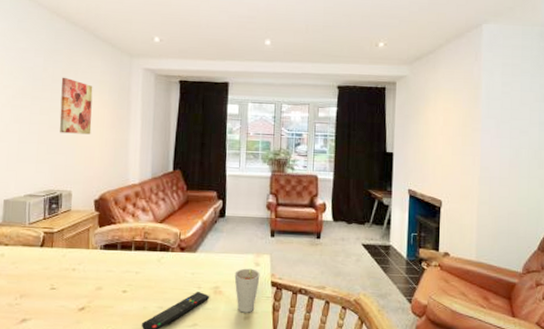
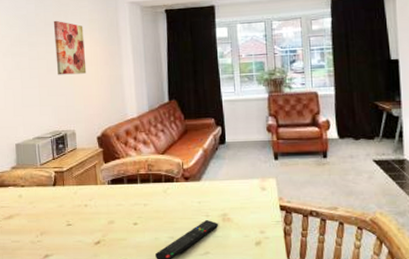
cup: present [234,268,260,313] -> none [241,193,268,239]

